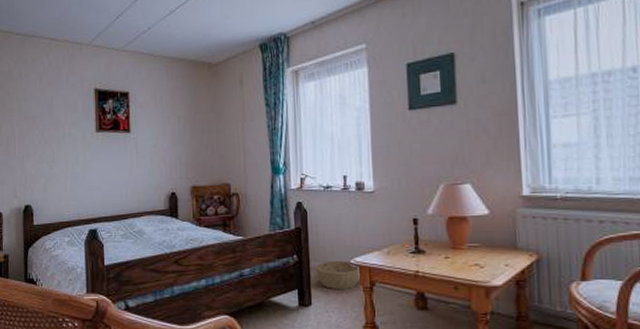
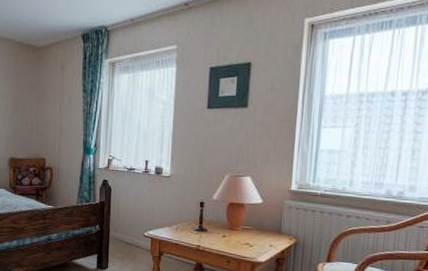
basket: present [315,260,361,289] -> none [114,232,152,257]

